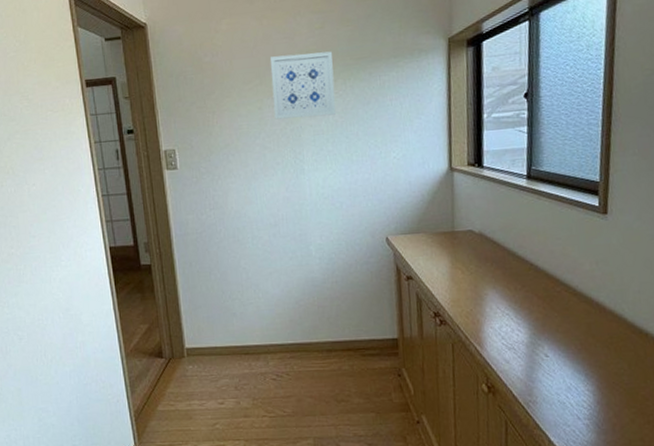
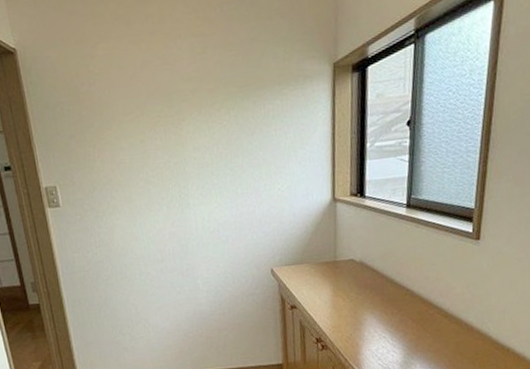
wall art: present [269,51,336,120] -> none [150,78,220,153]

